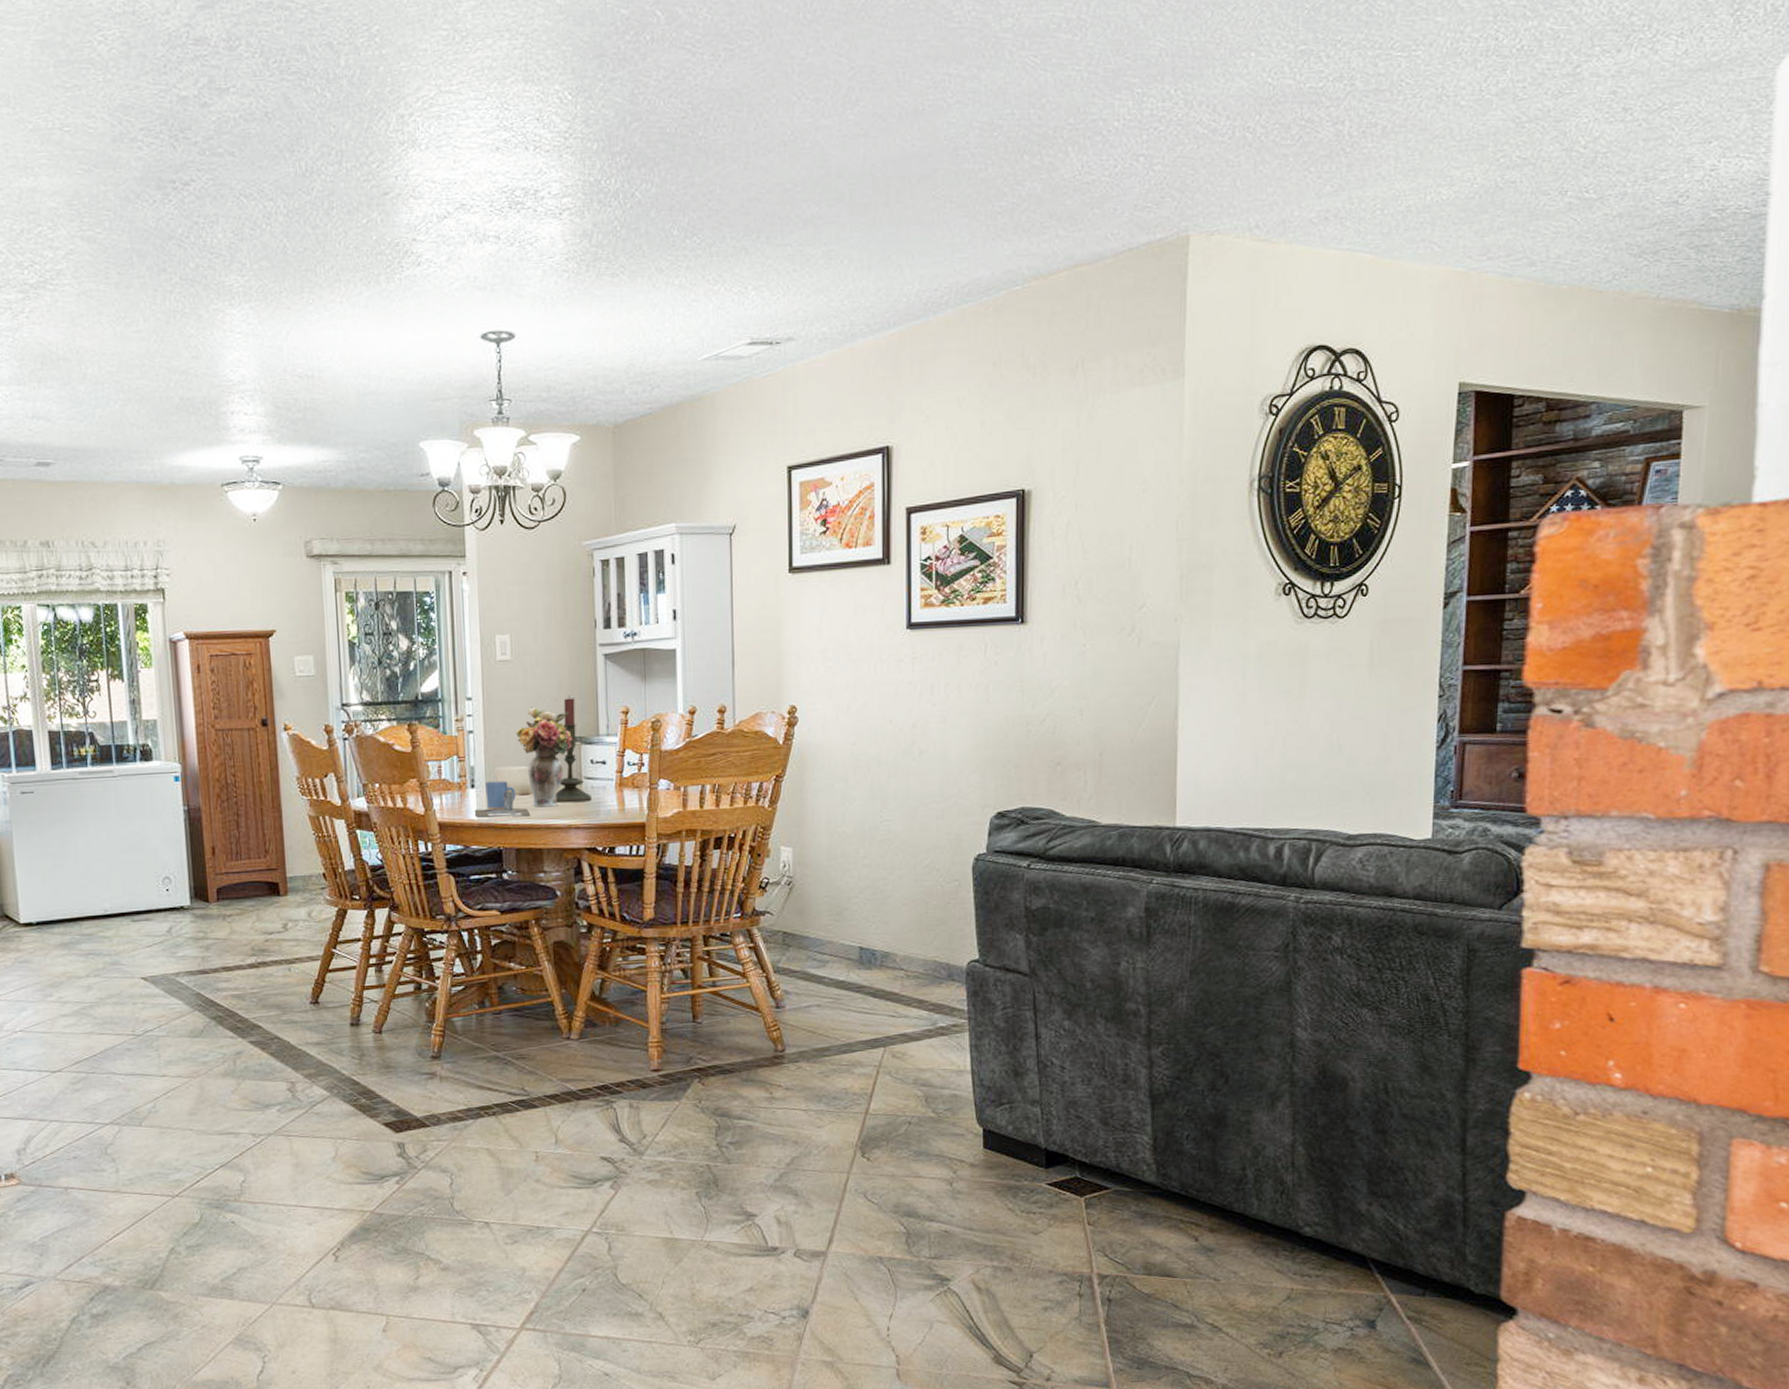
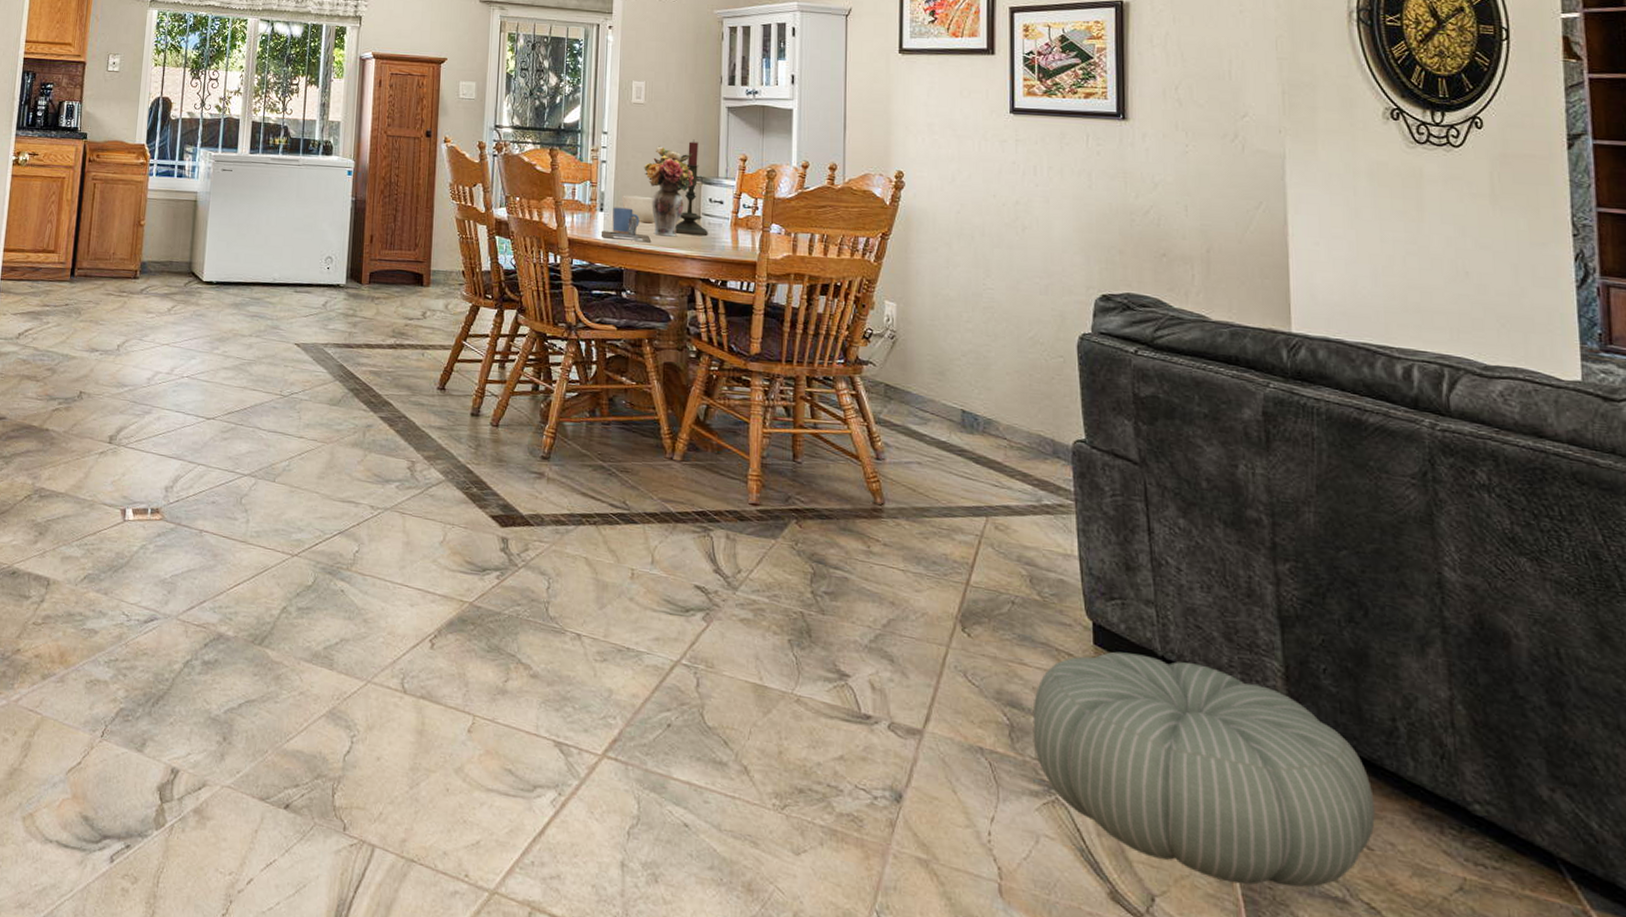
pouf: none [927,1150,1223,1330] -> present [1032,651,1375,888]

